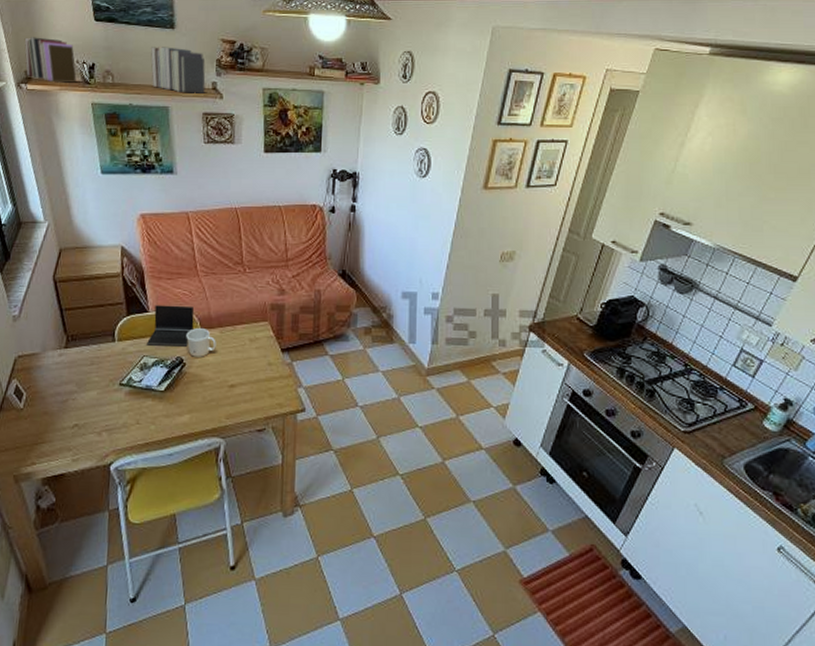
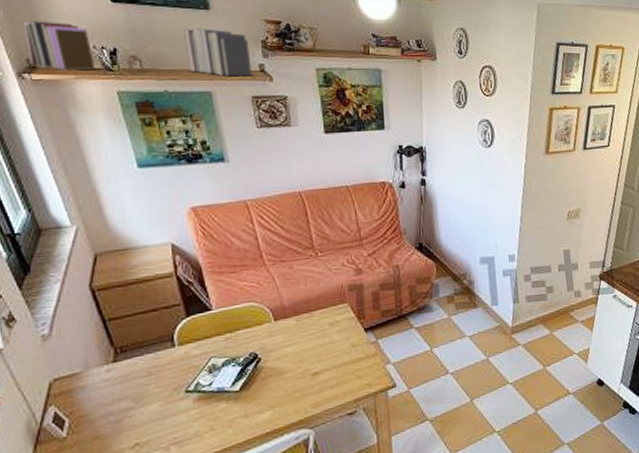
laptop computer: present [147,305,195,347] -> none [213,298,266,346]
mug: present [186,327,216,357] -> none [258,318,293,350]

